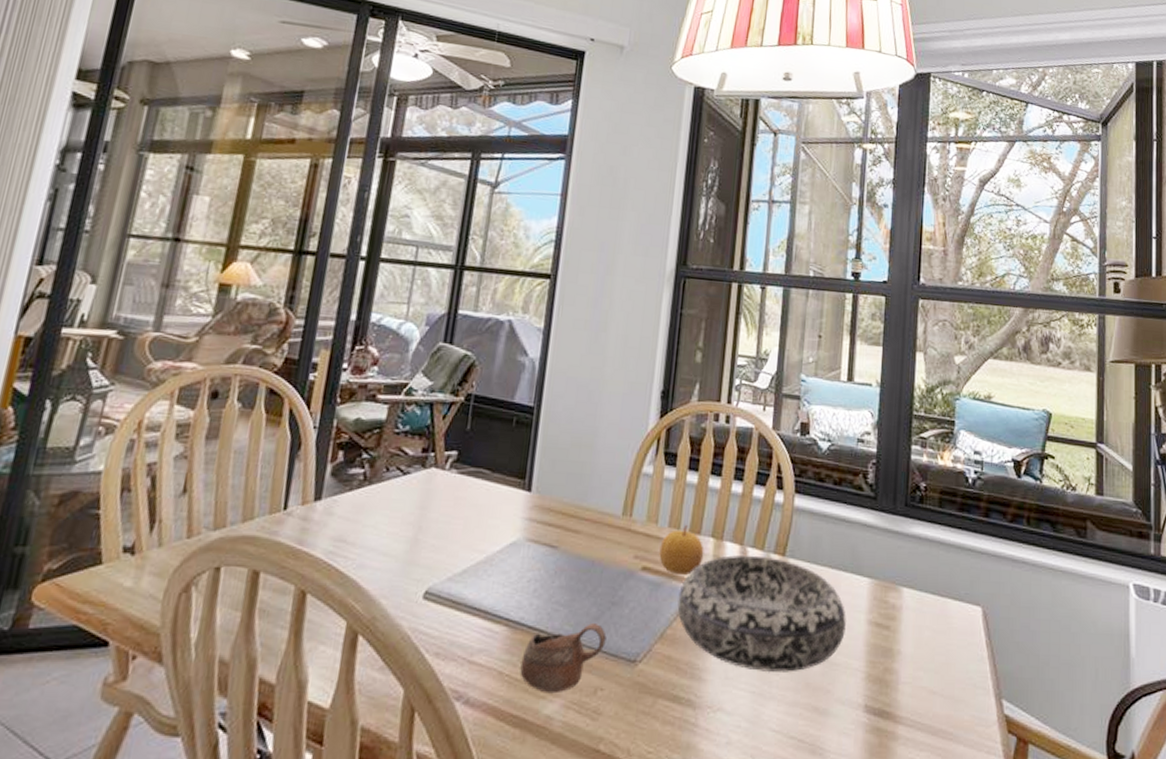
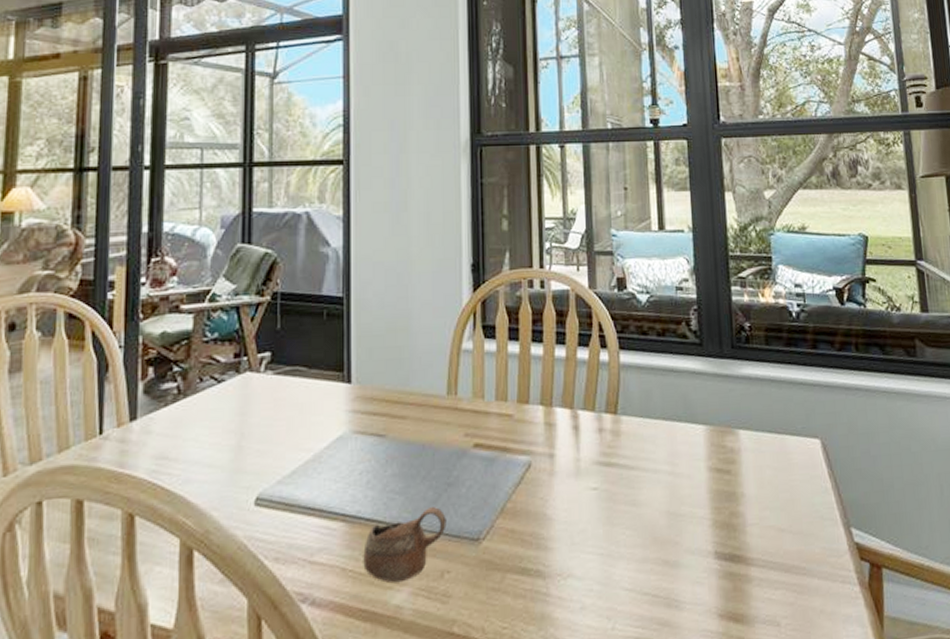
fruit: present [659,524,704,575] -> none [489,395,535,447]
decorative bowl: present [677,555,846,673] -> none [514,417,687,533]

